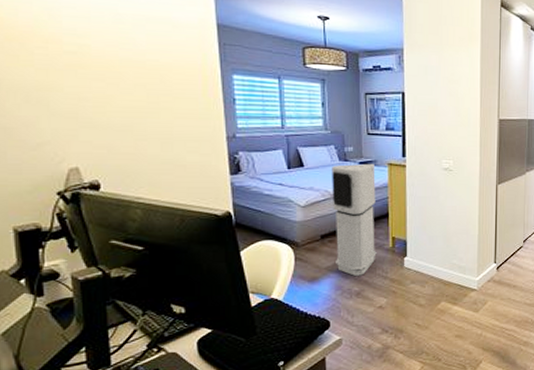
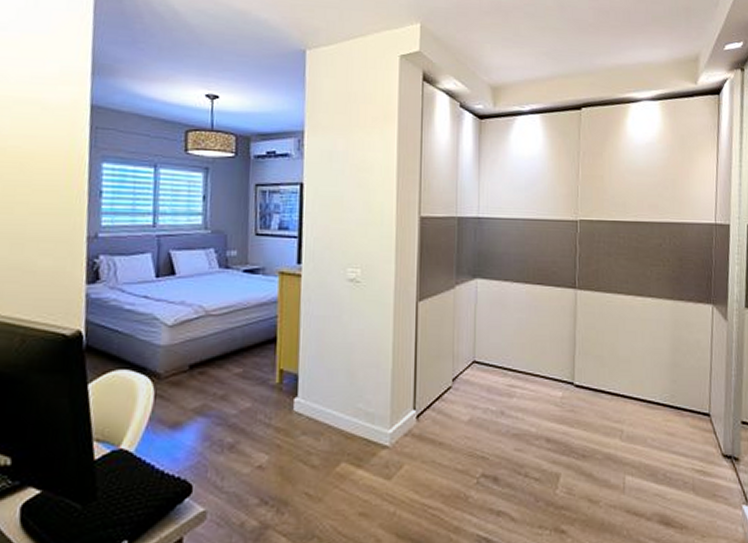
air purifier: present [332,163,377,276] -> none [205,271,263,422]

